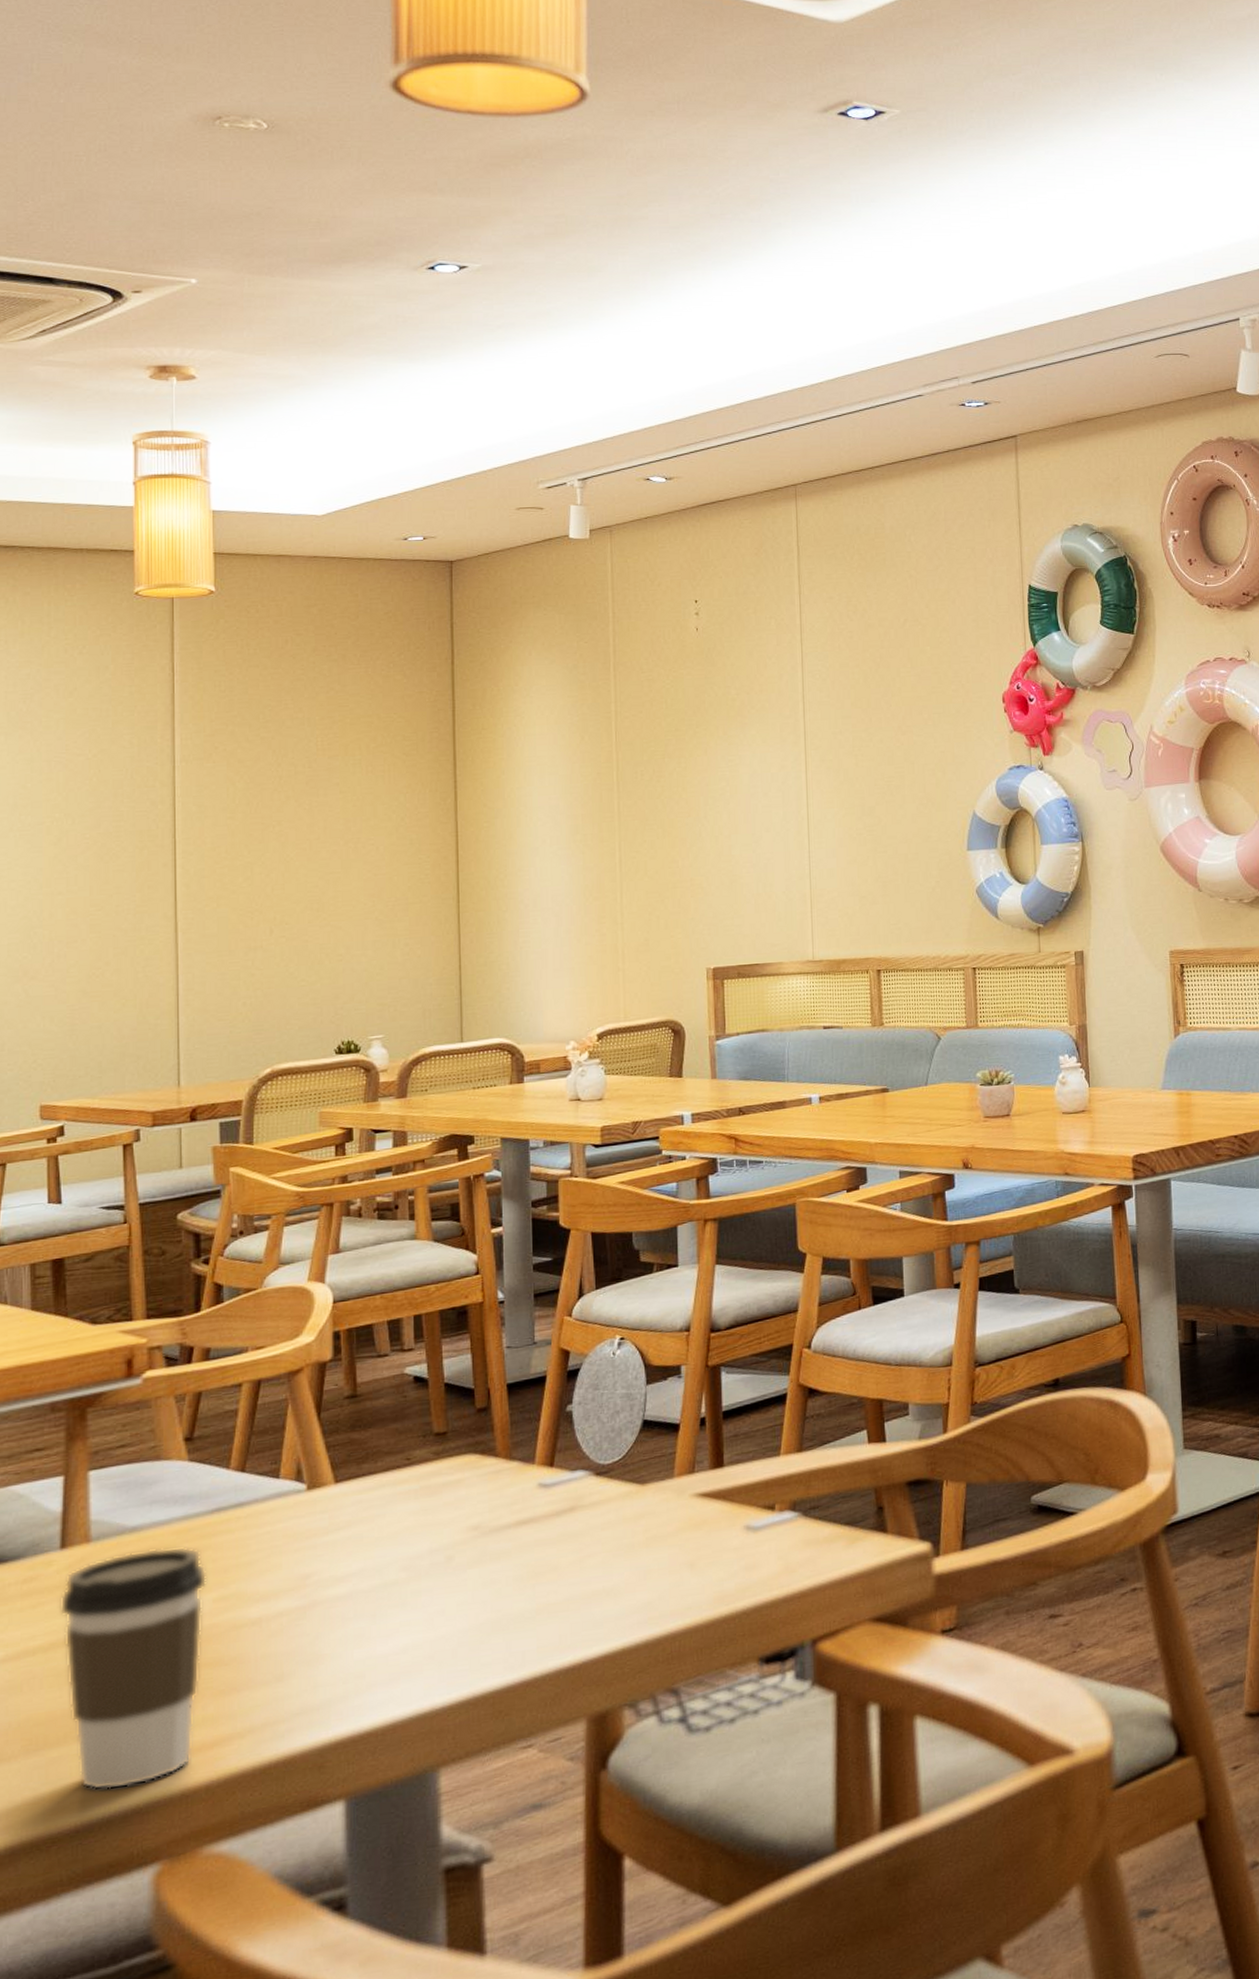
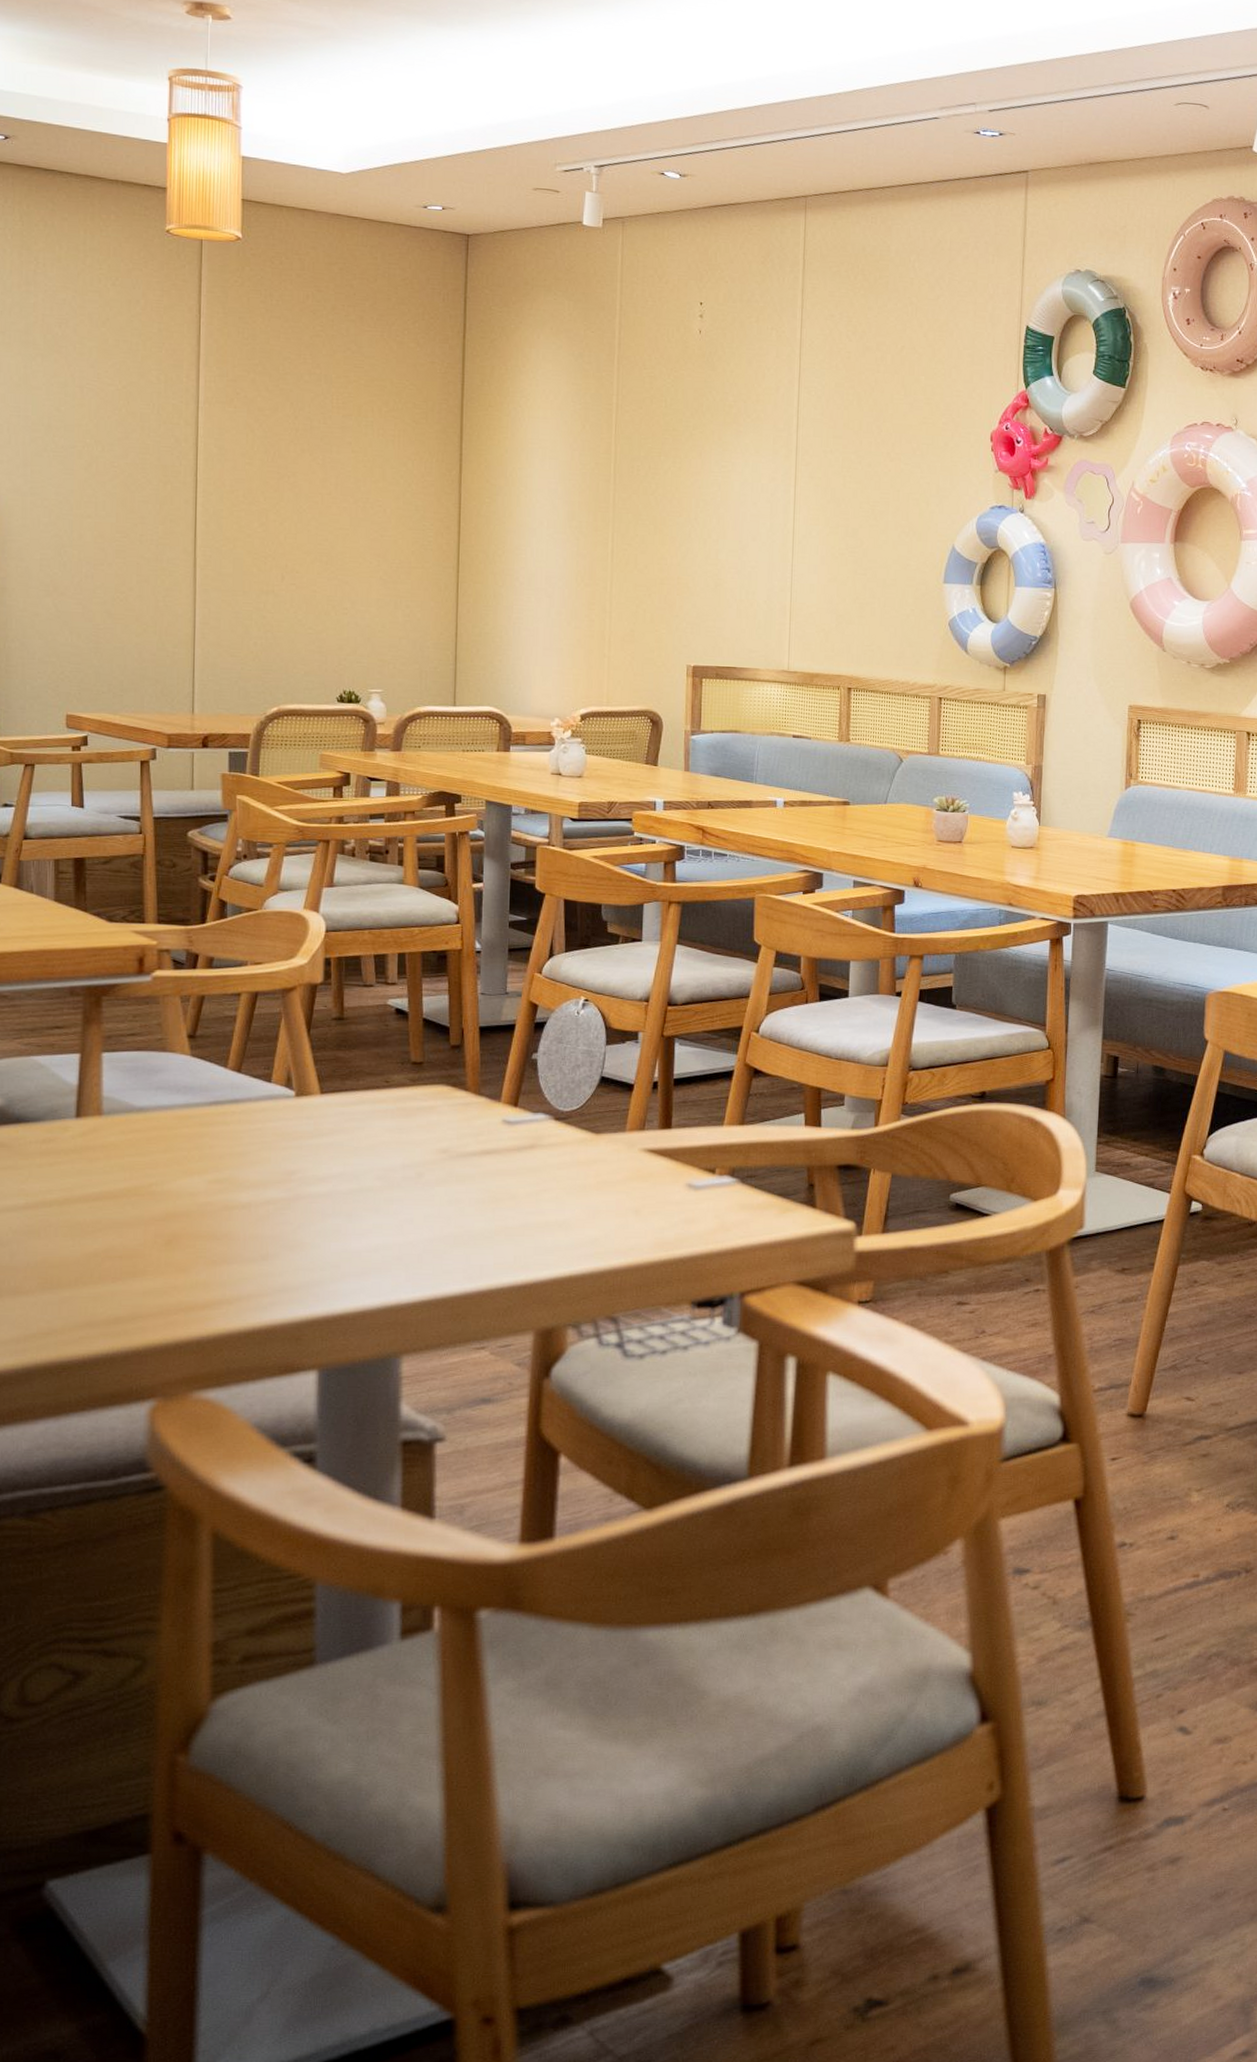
coffee cup: present [60,1546,208,1791] -> none [74,1128,204,1332]

